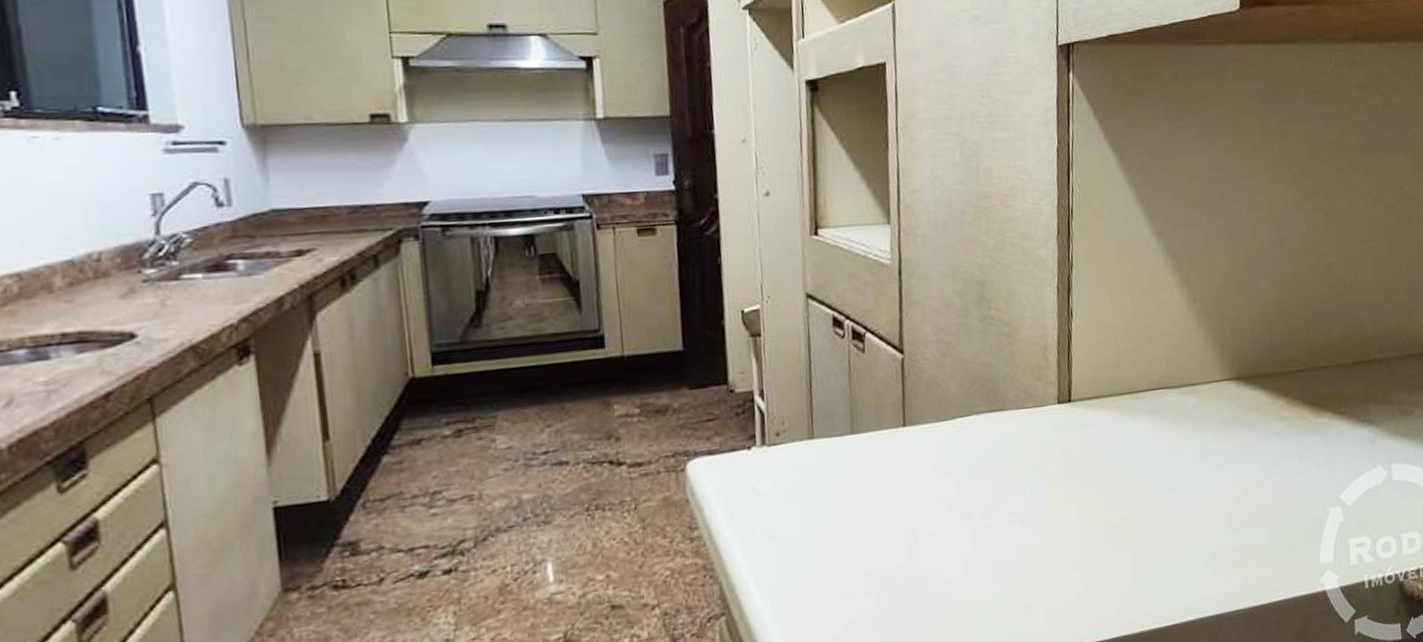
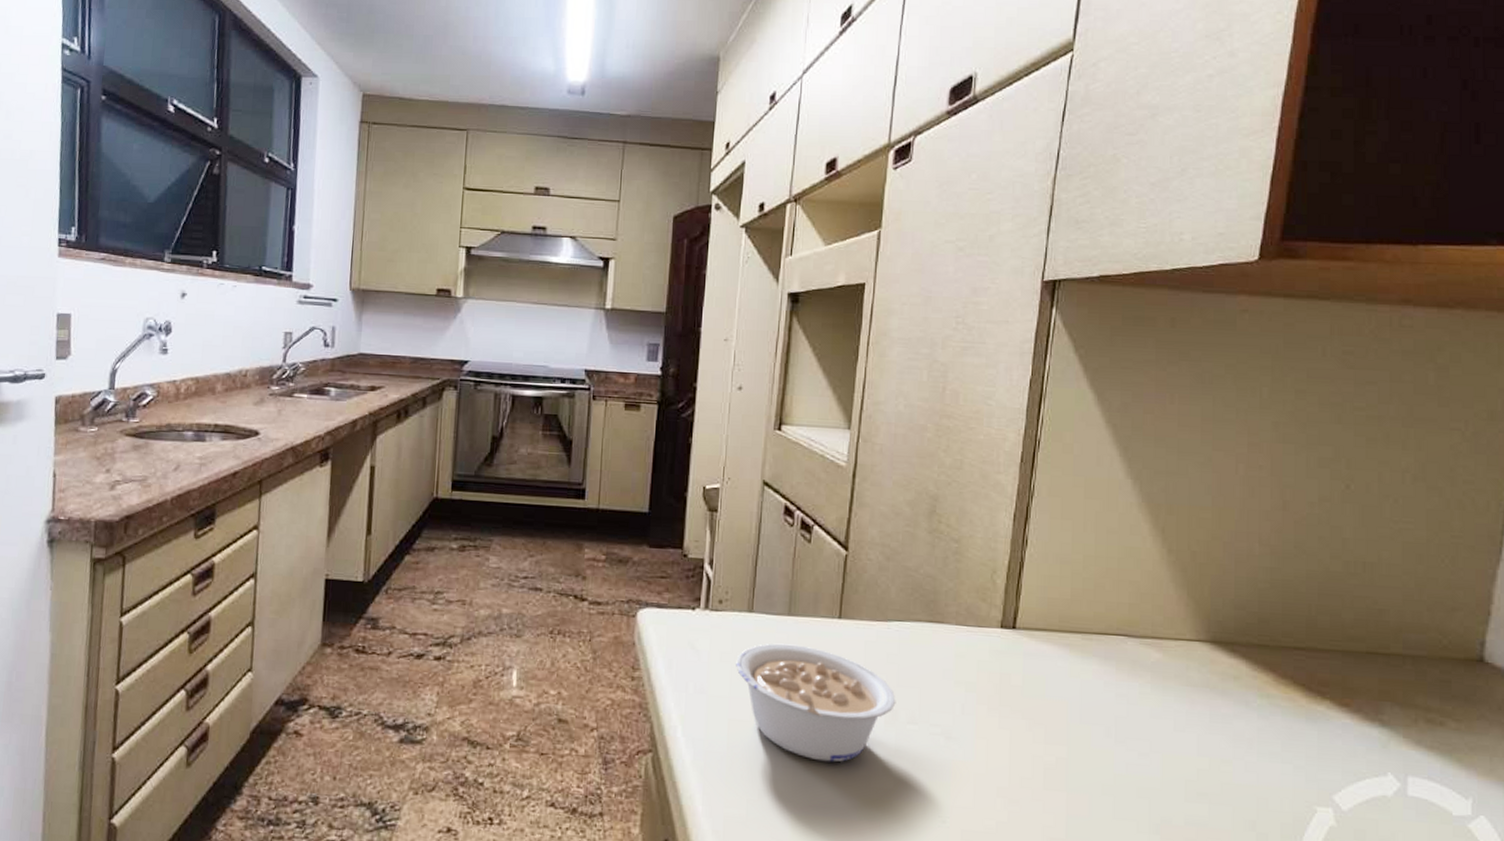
legume: none [803,462,970,579] -> present [736,643,896,762]

